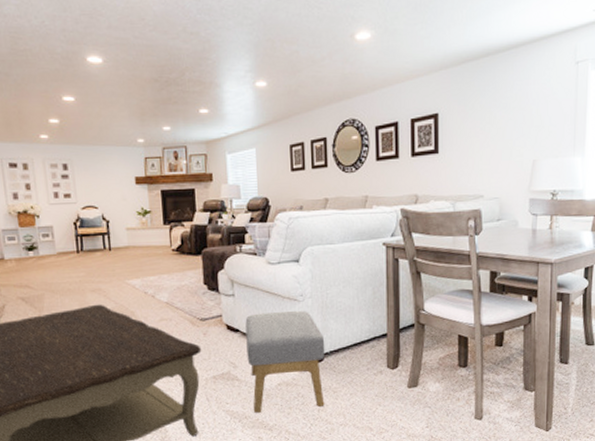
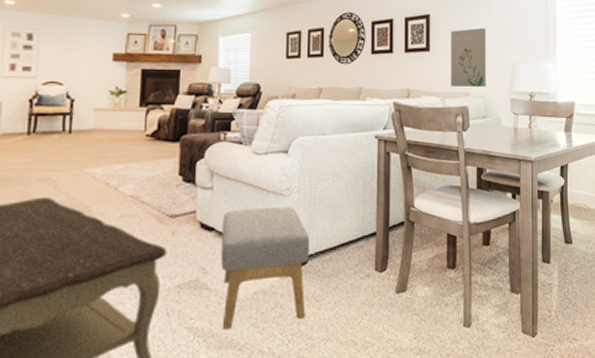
wall art: none [462,122,502,189] -> present [451,27,486,87]

